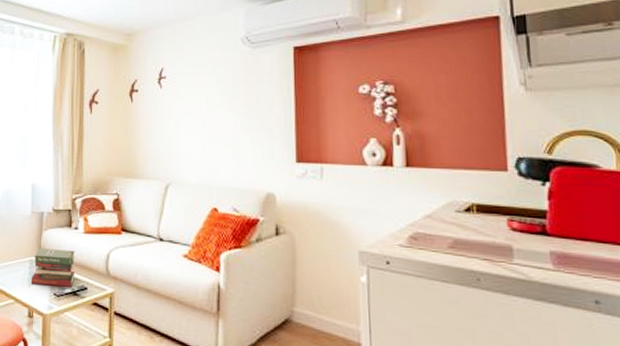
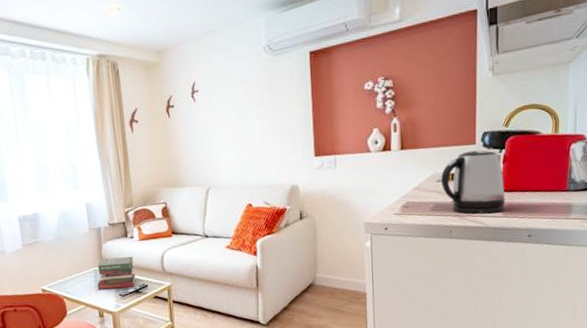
kettle: none [461,179,557,264] -> present [441,150,505,214]

